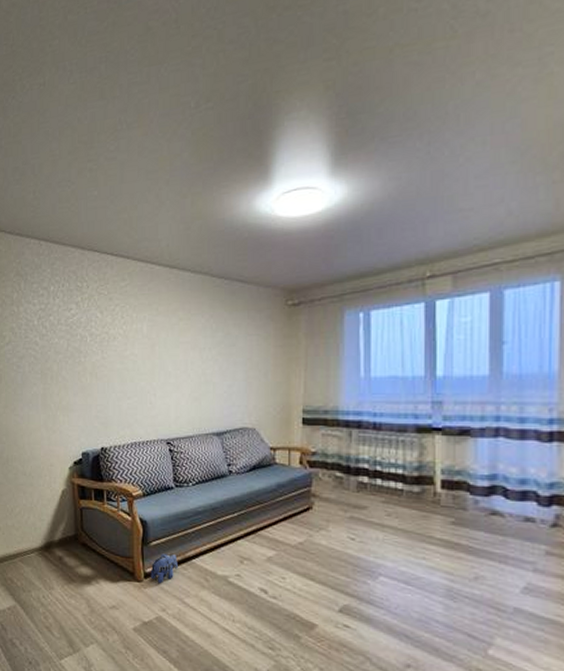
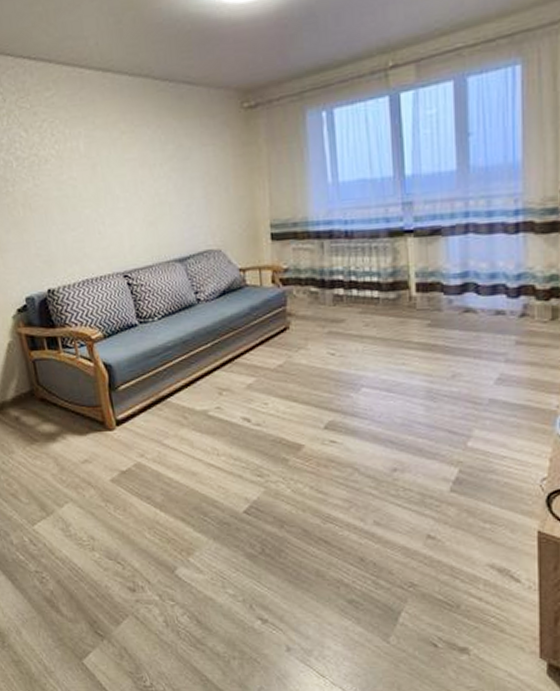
plush toy: present [150,553,178,584] -> none [122,395,152,429]

